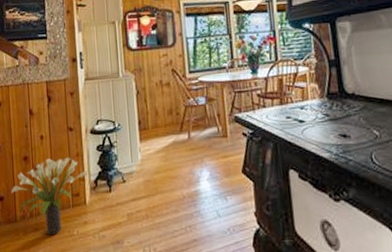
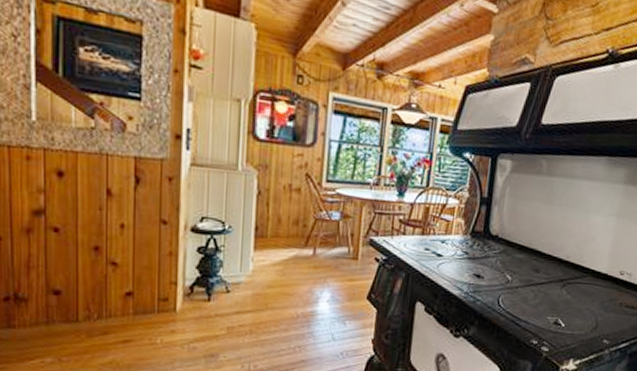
potted plant: present [11,157,87,236] -> none [73,253,181,342]

